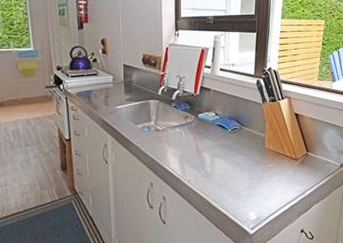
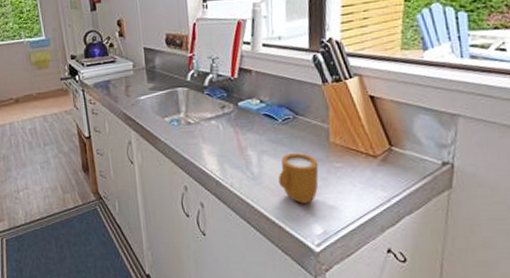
mug: none [225,156,256,196] -> present [278,153,319,204]

